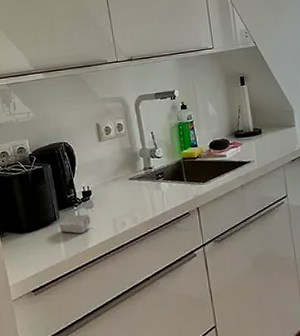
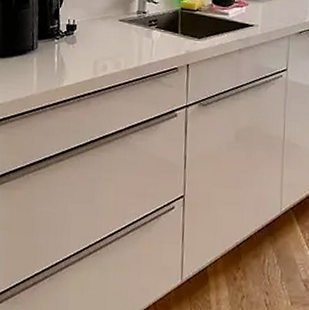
soap bar: present [59,214,91,234] -> none [35,48,71,70]

